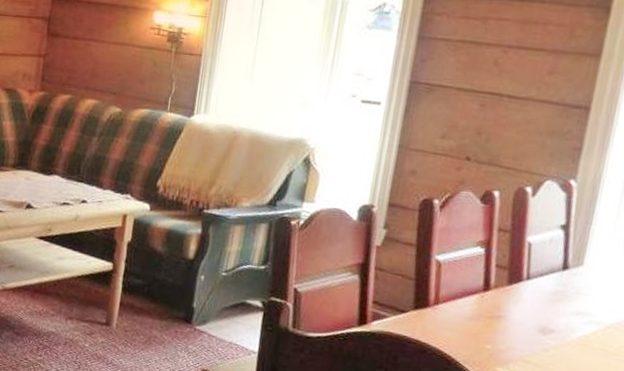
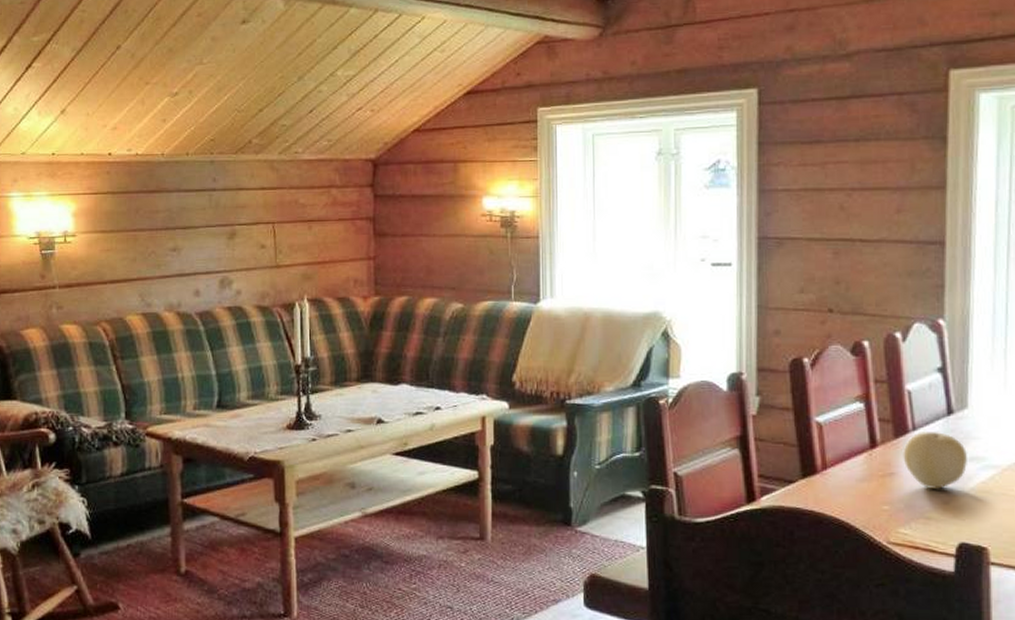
fruit: none [512,282,576,337] -> present [903,432,968,489]

